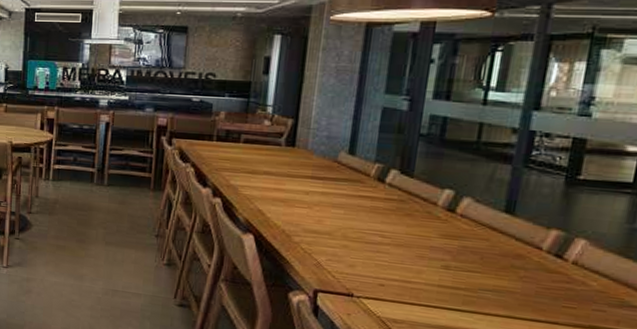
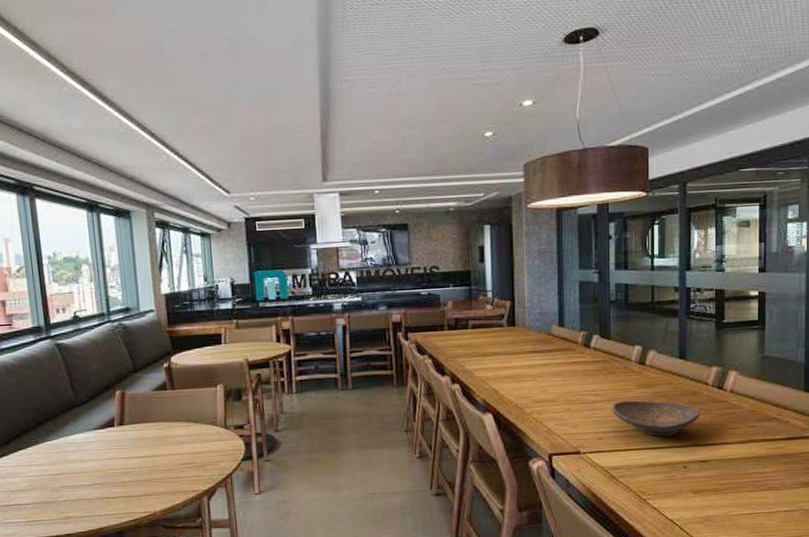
decorative bowl: none [401,248,524,300] -> present [612,400,701,437]

